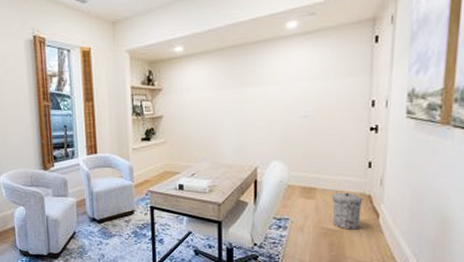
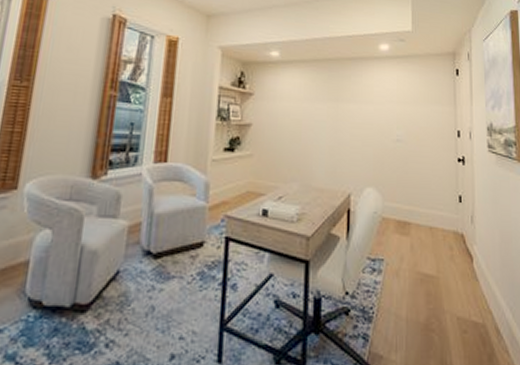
trash can: present [331,192,363,230] -> none [426,229,457,276]

